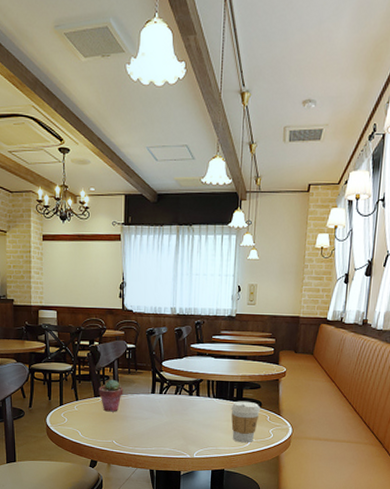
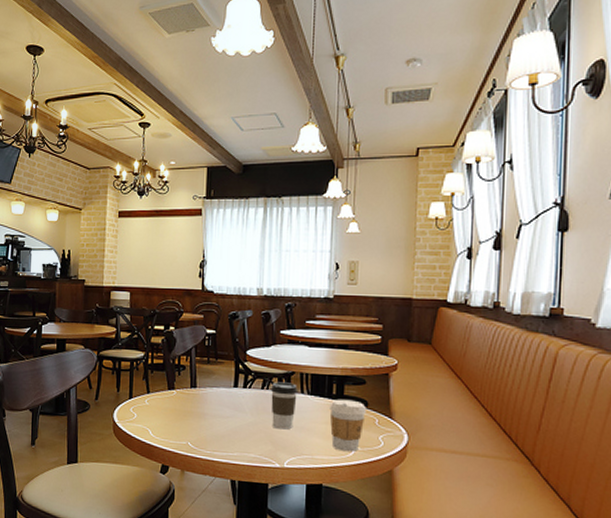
potted succulent: present [98,379,123,412] -> none [173,369,201,408]
coffee cup: none [183,388,205,427] -> present [271,382,298,430]

